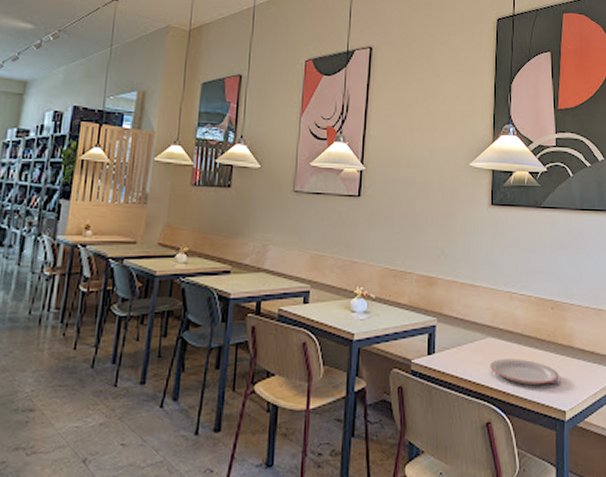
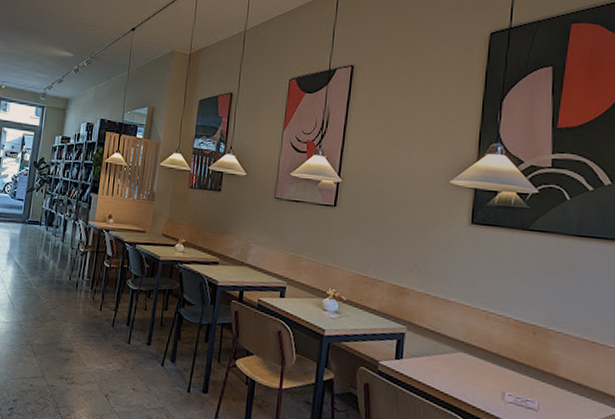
plate: present [490,359,559,386] -> none [460,374,538,408]

